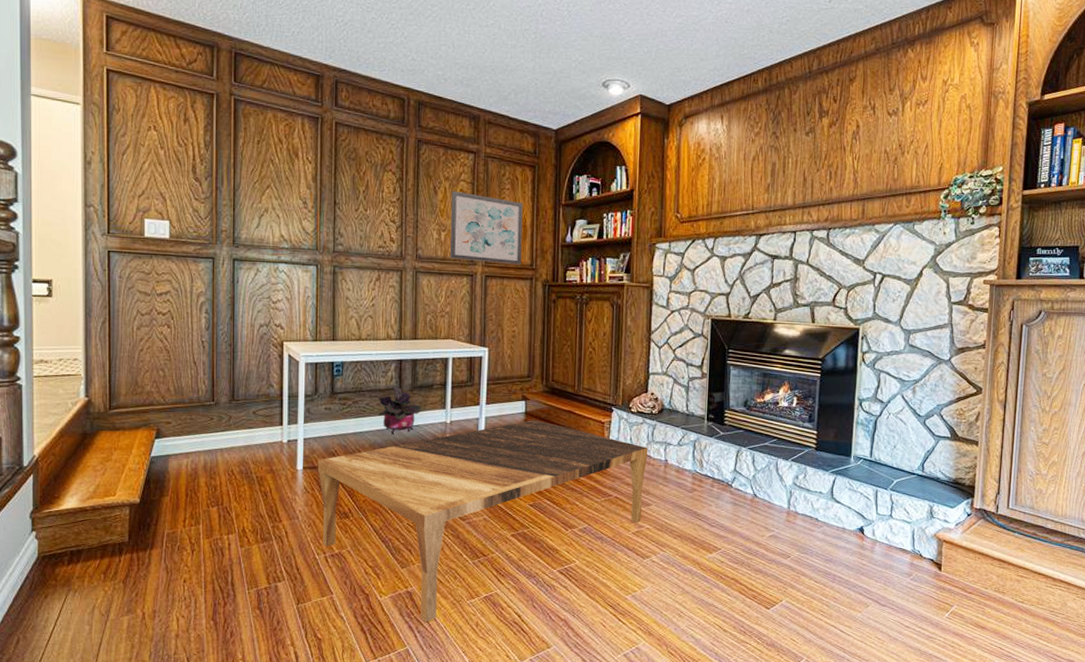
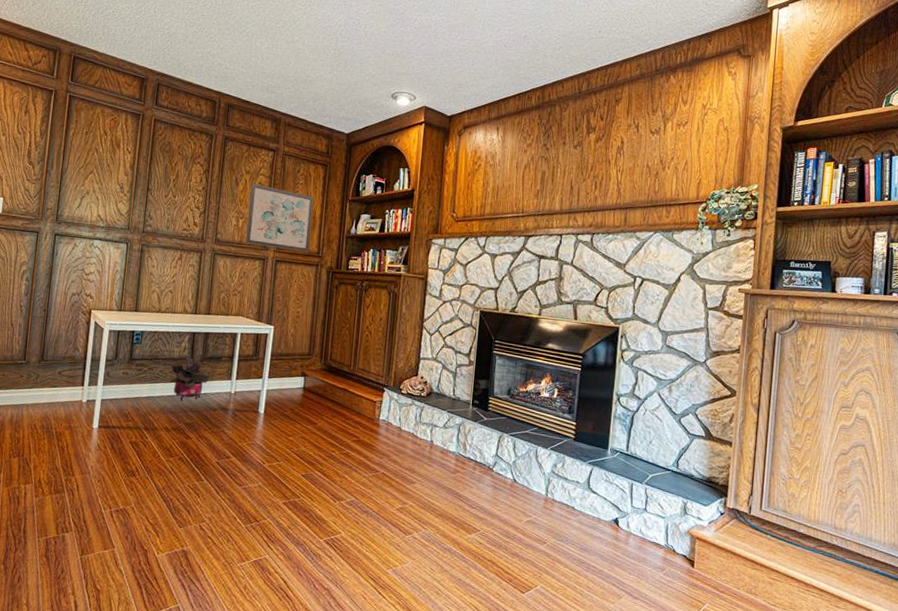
coffee table: present [317,419,648,623] -> none [110,394,416,582]

